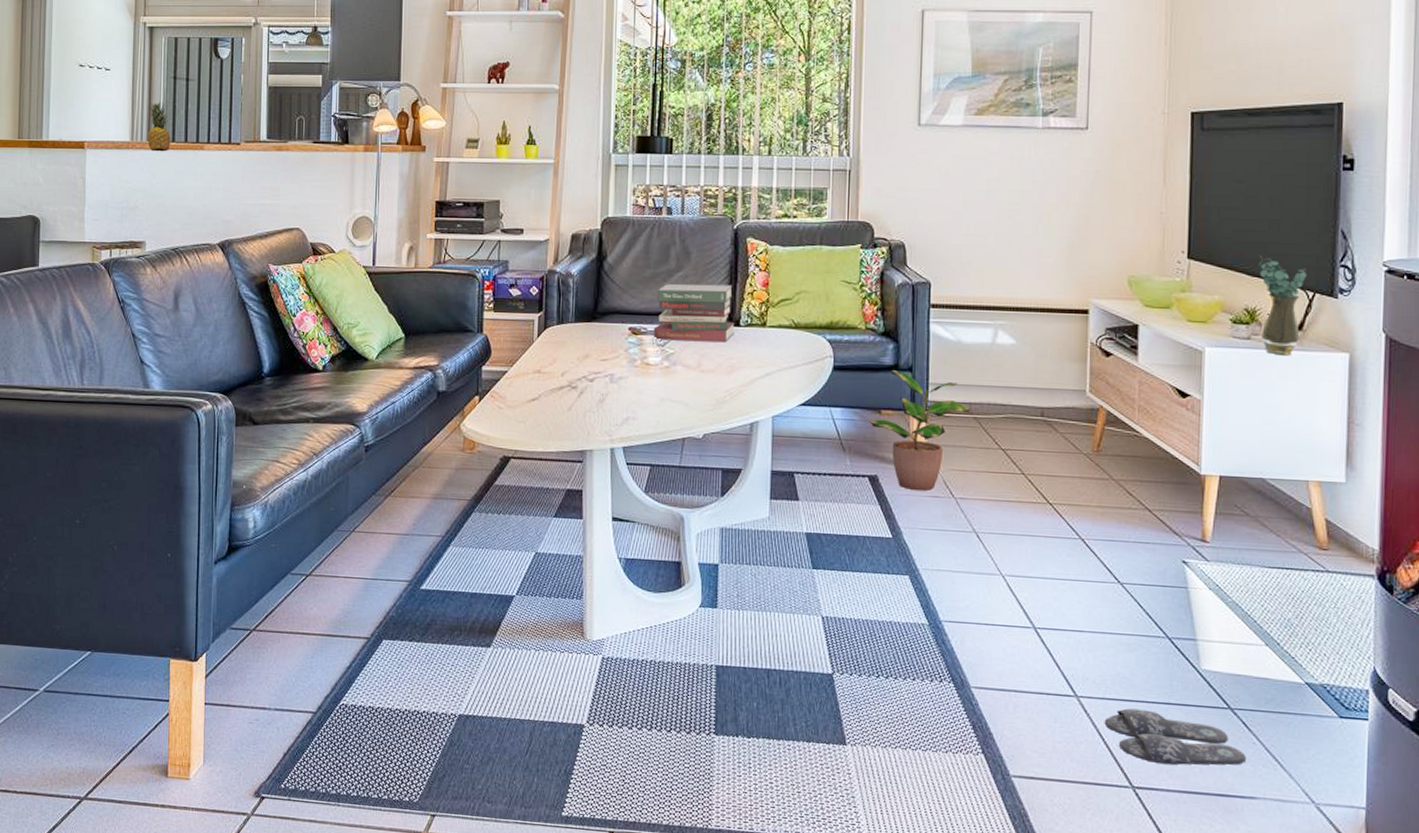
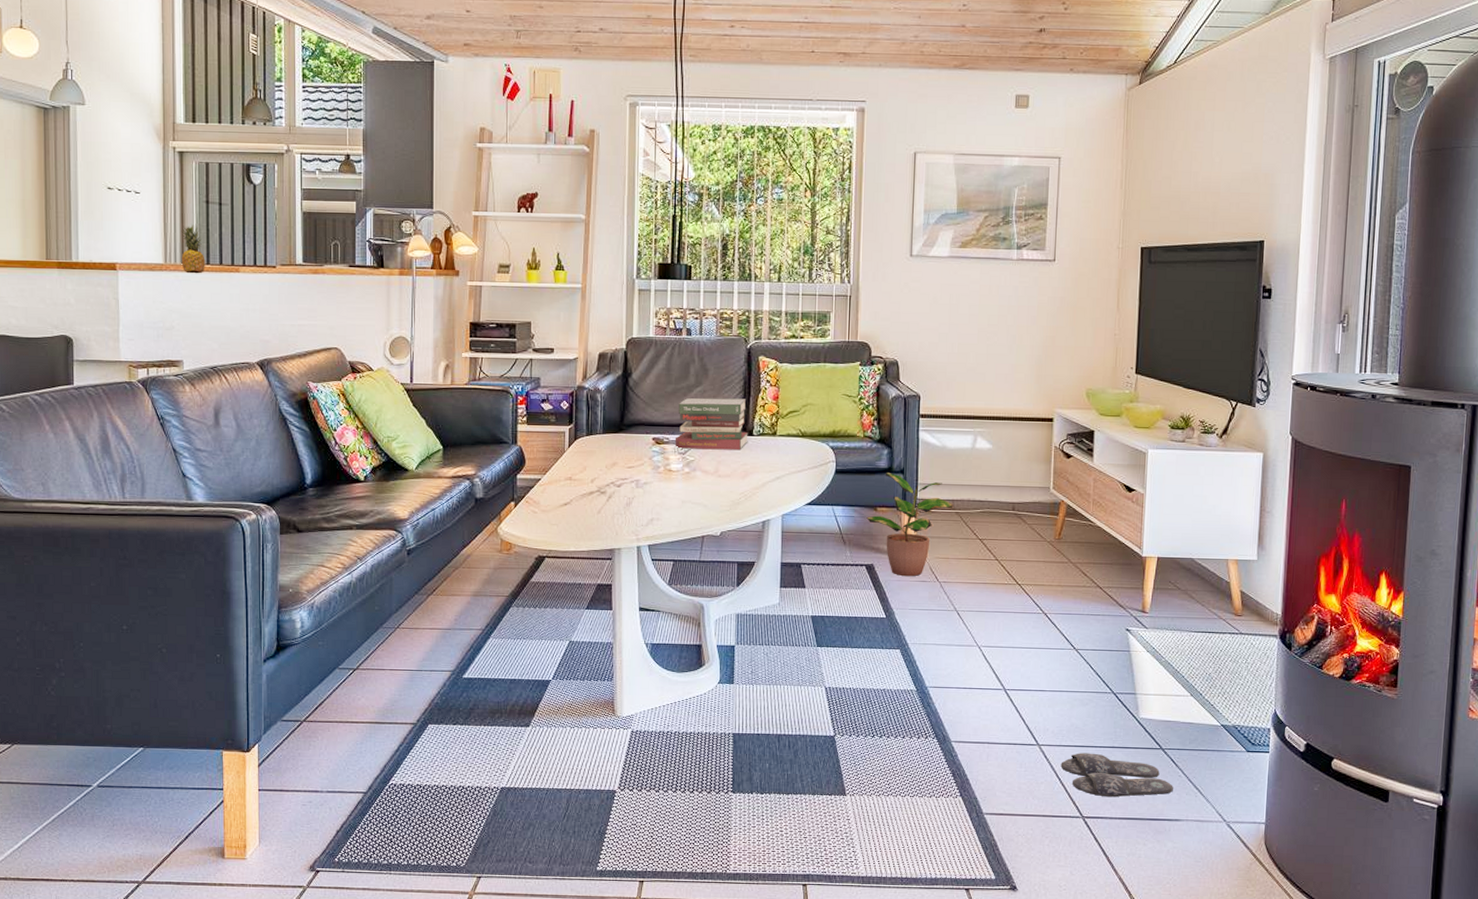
vase: present [1258,255,1307,356] -> none [1192,370,1231,456]

